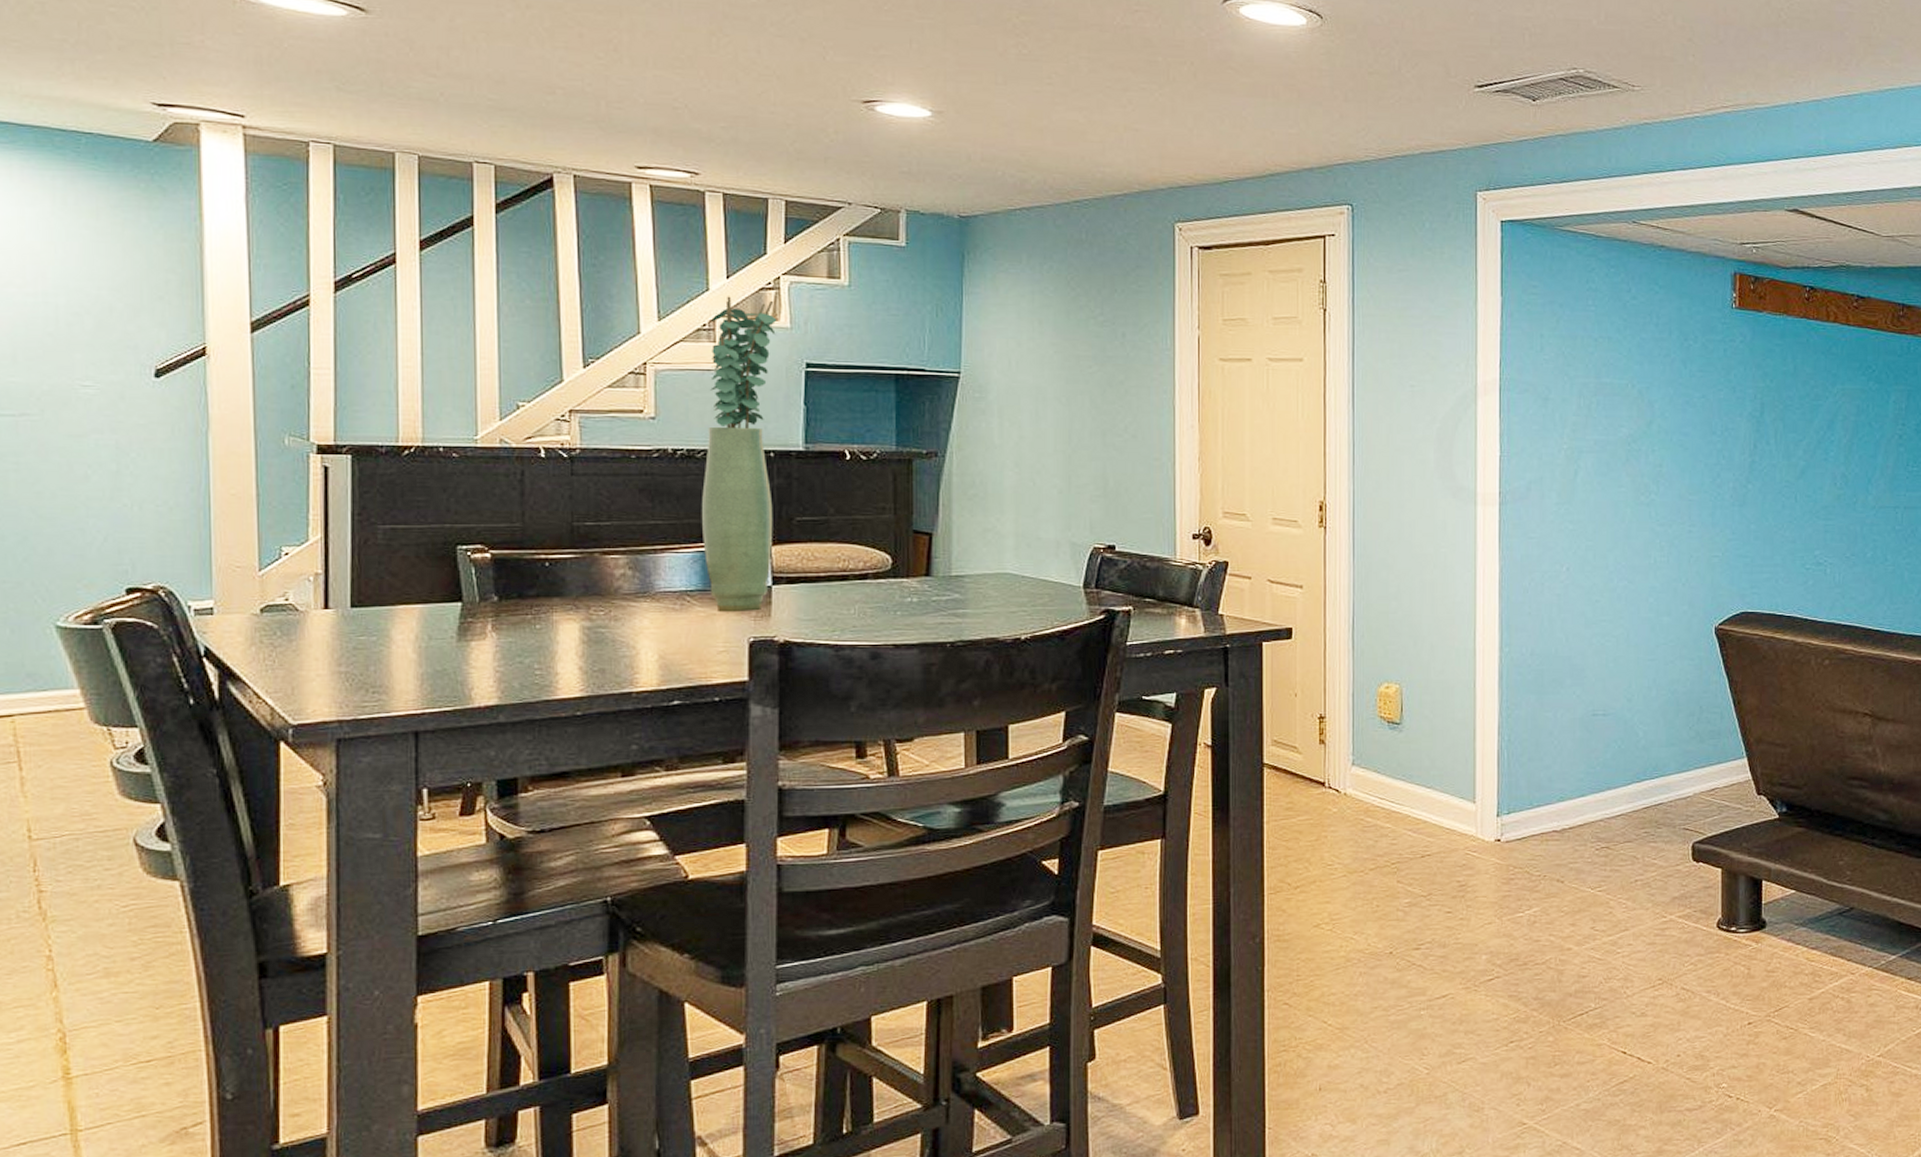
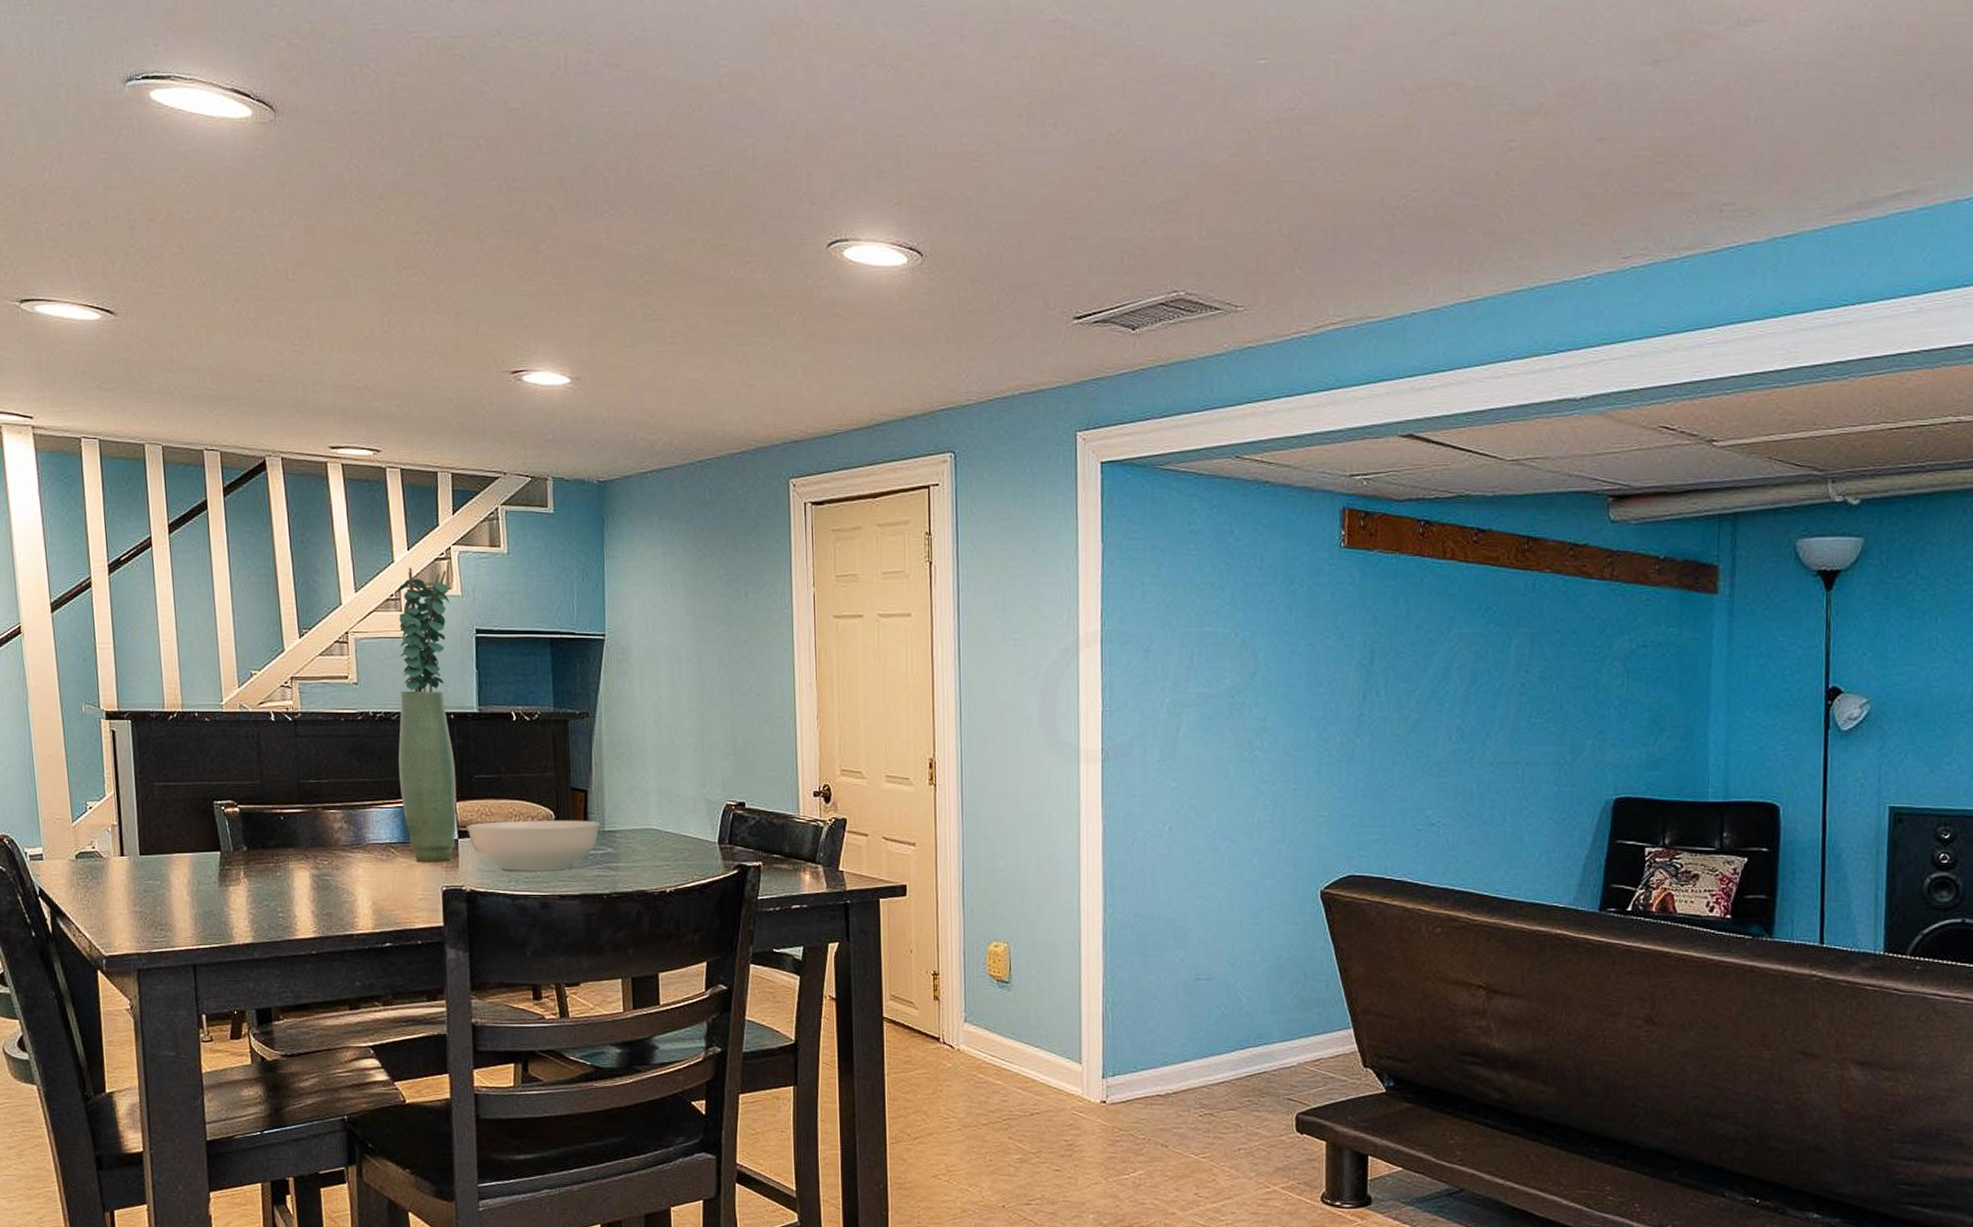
bowl: none [783,564,945,620] -> present [466,820,600,872]

